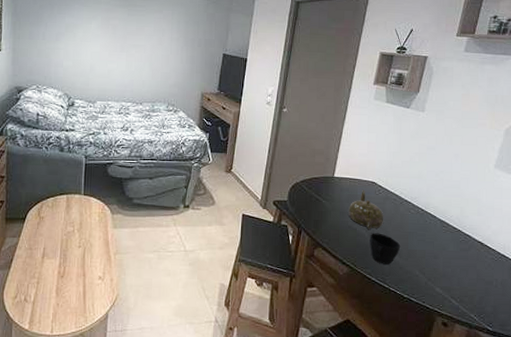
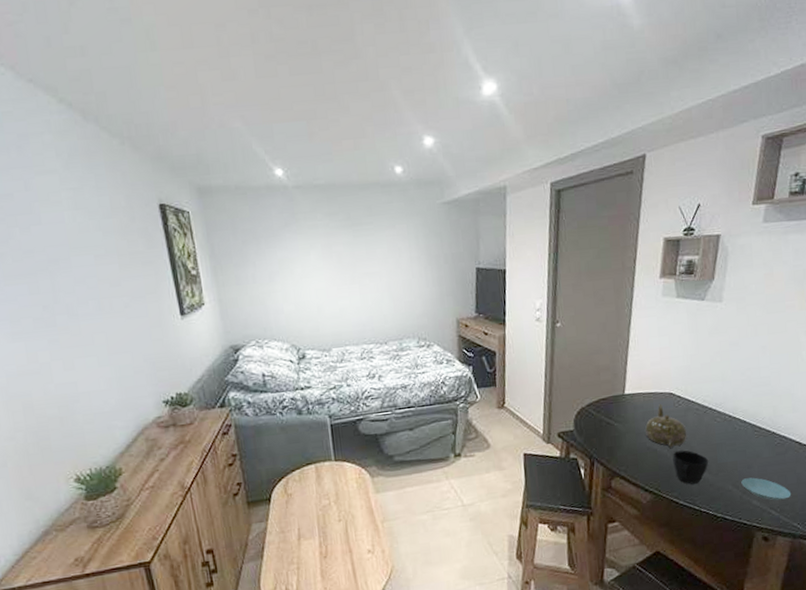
saucer: none [427,267,471,291] -> present [741,477,792,501]

